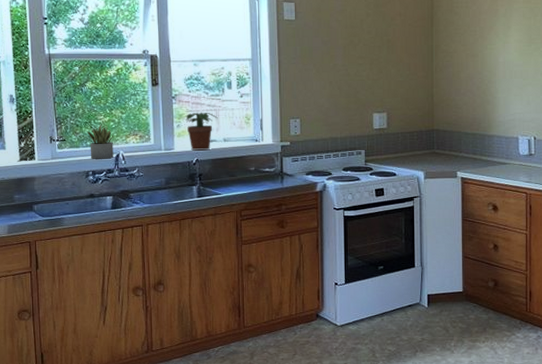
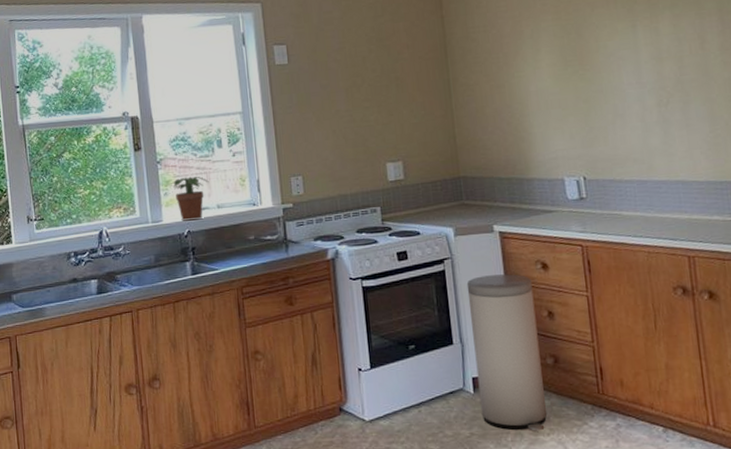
succulent plant: present [87,124,114,159] -> none [67,198,96,238]
pedal bin: none [430,213,485,339] -> present [466,274,548,431]

